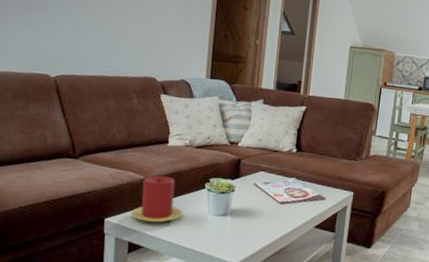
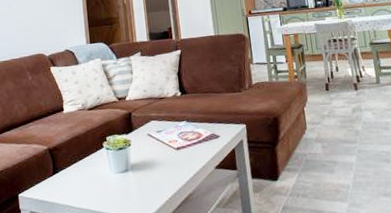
candle: present [130,175,183,223] -> none [40,142,87,191]

